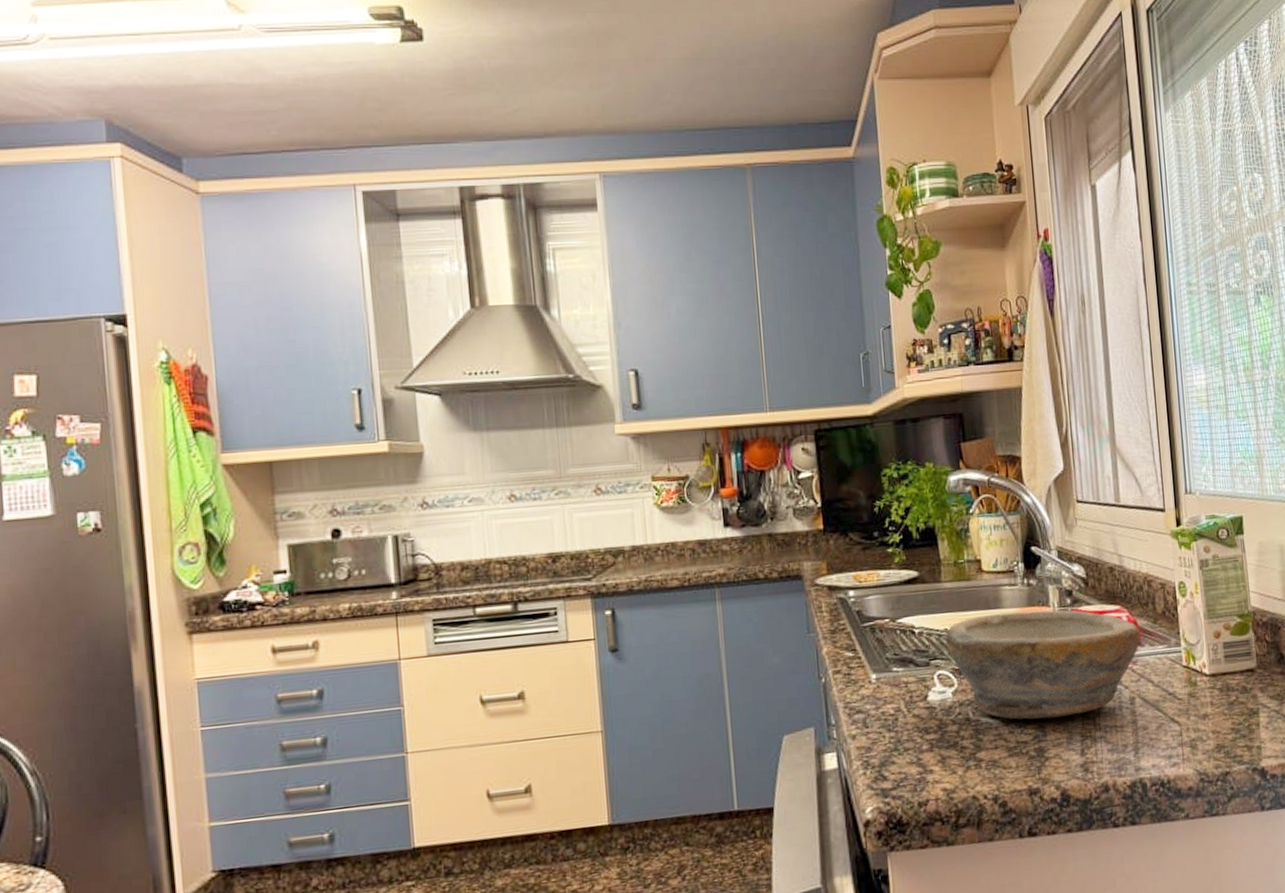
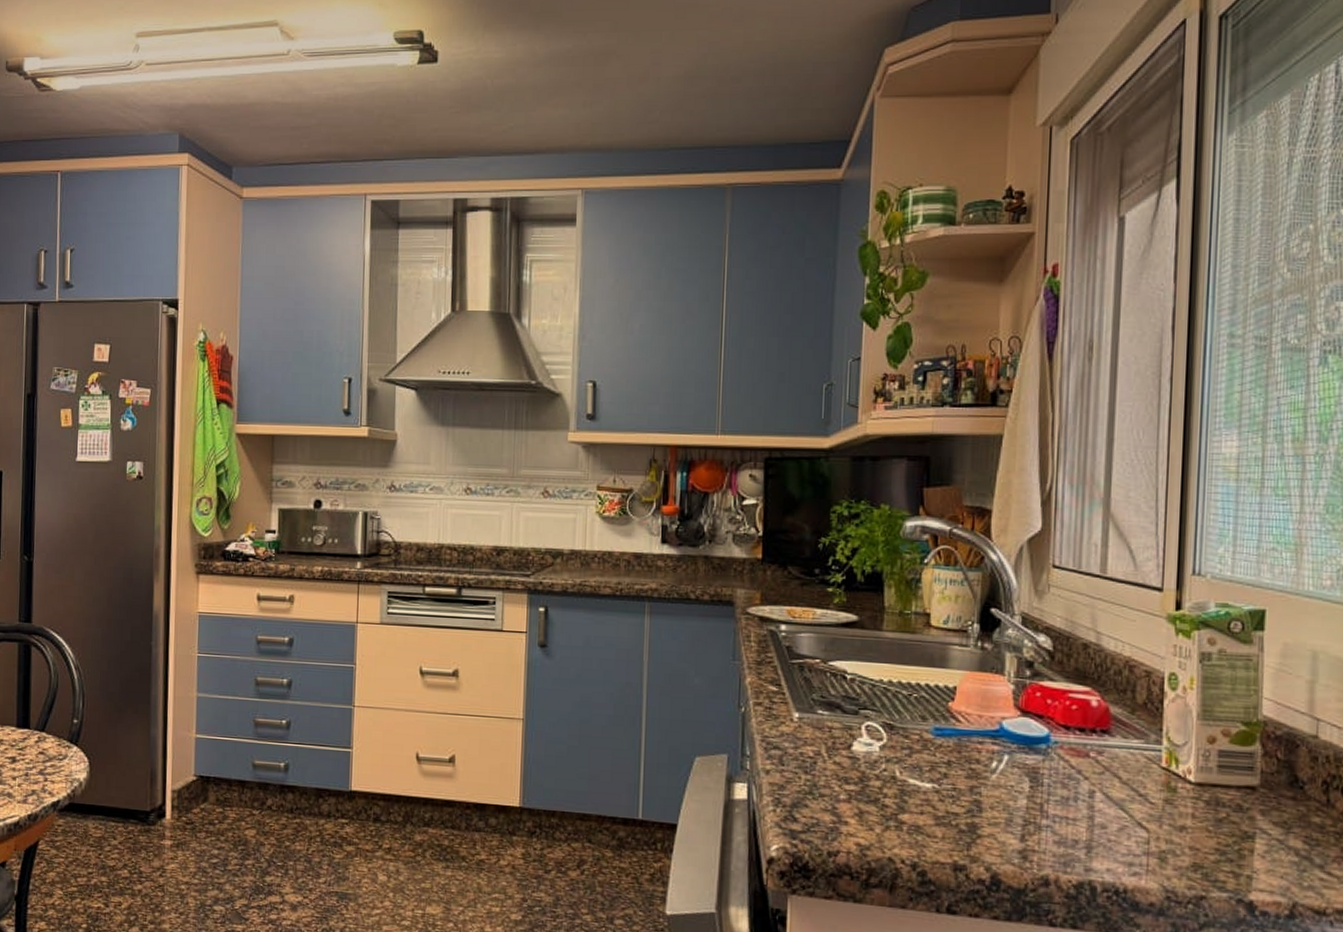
bowl: present [945,610,1141,720] -> none [880,672,1113,796]

